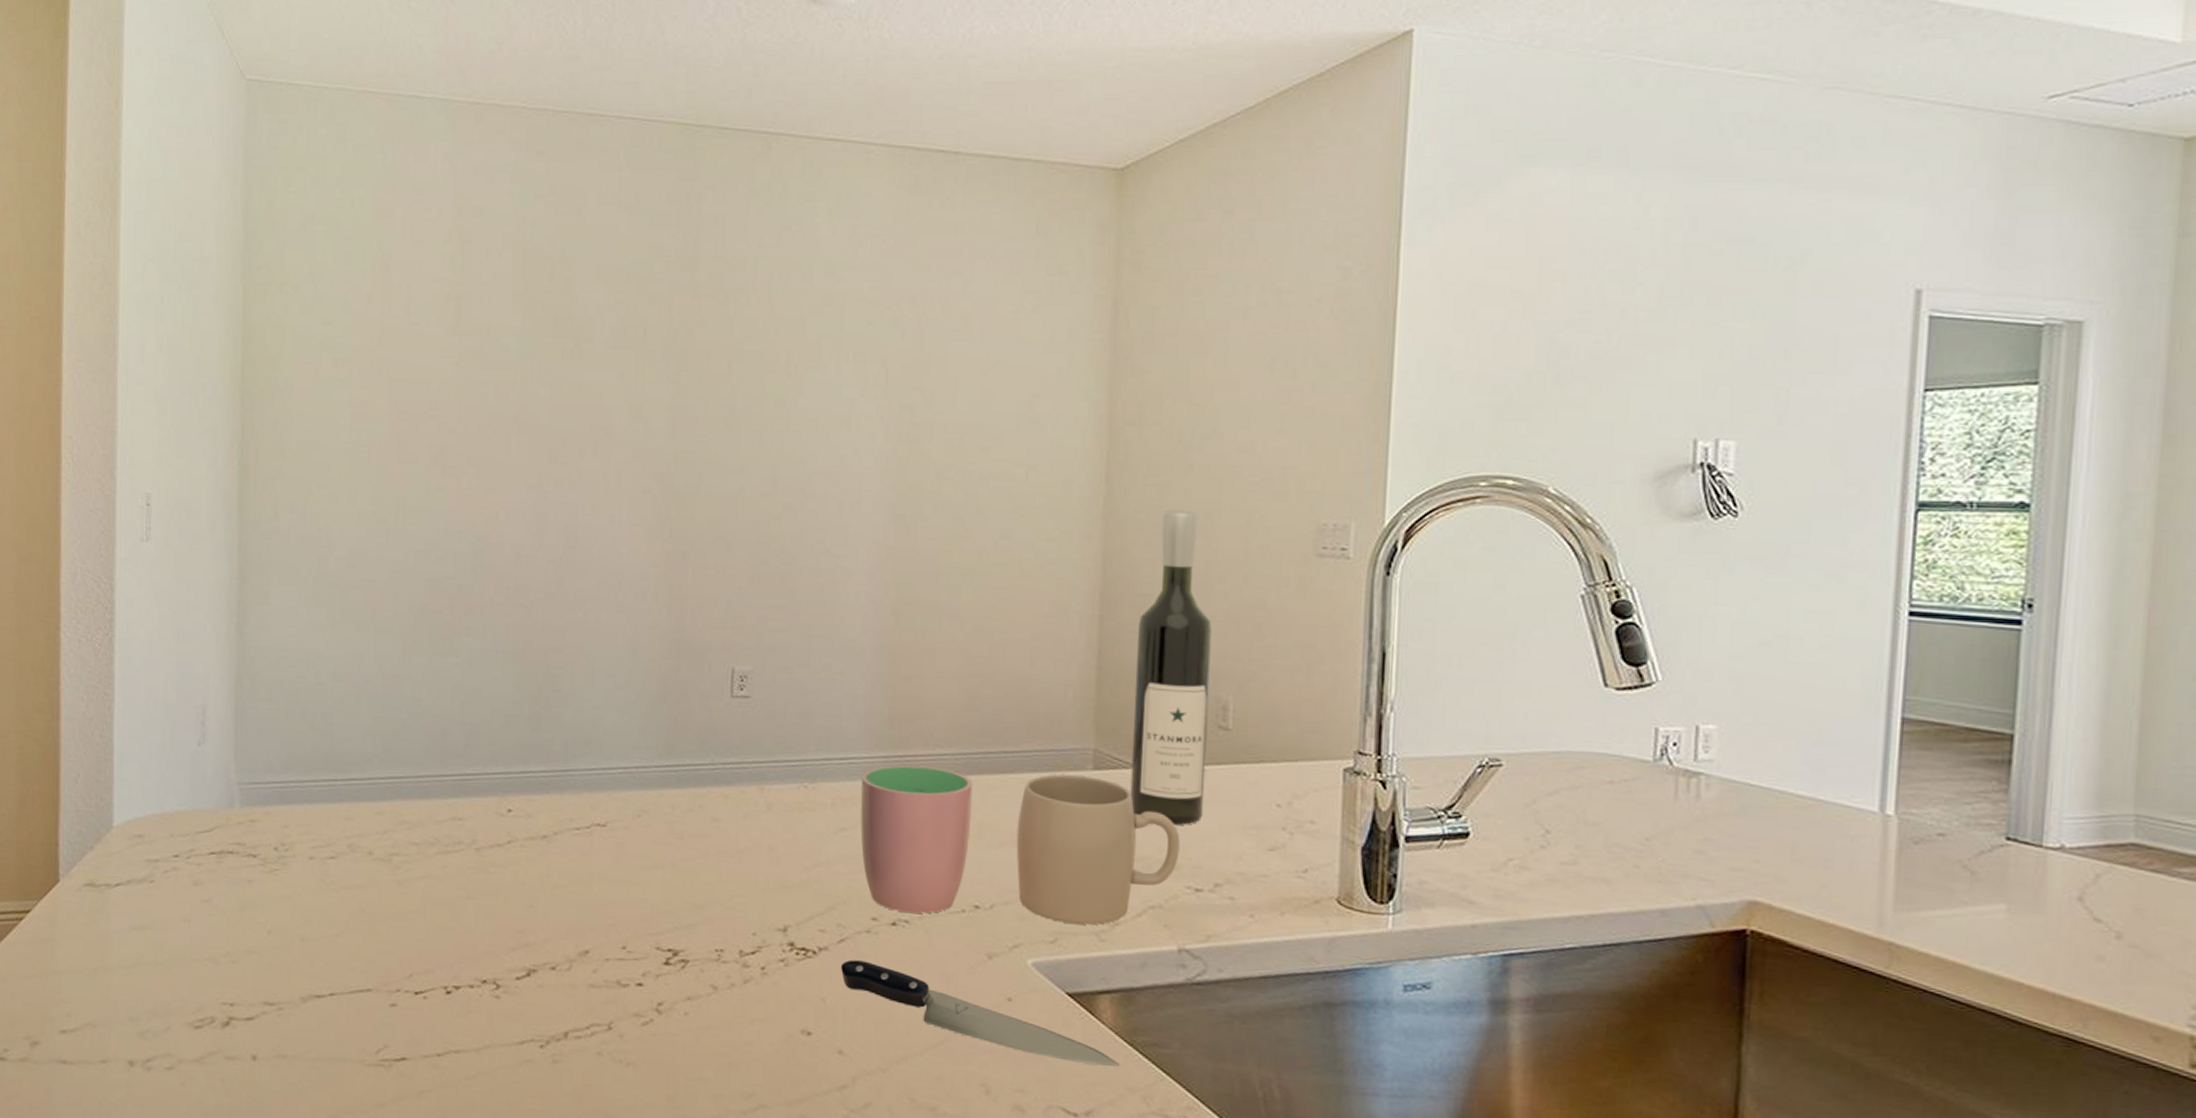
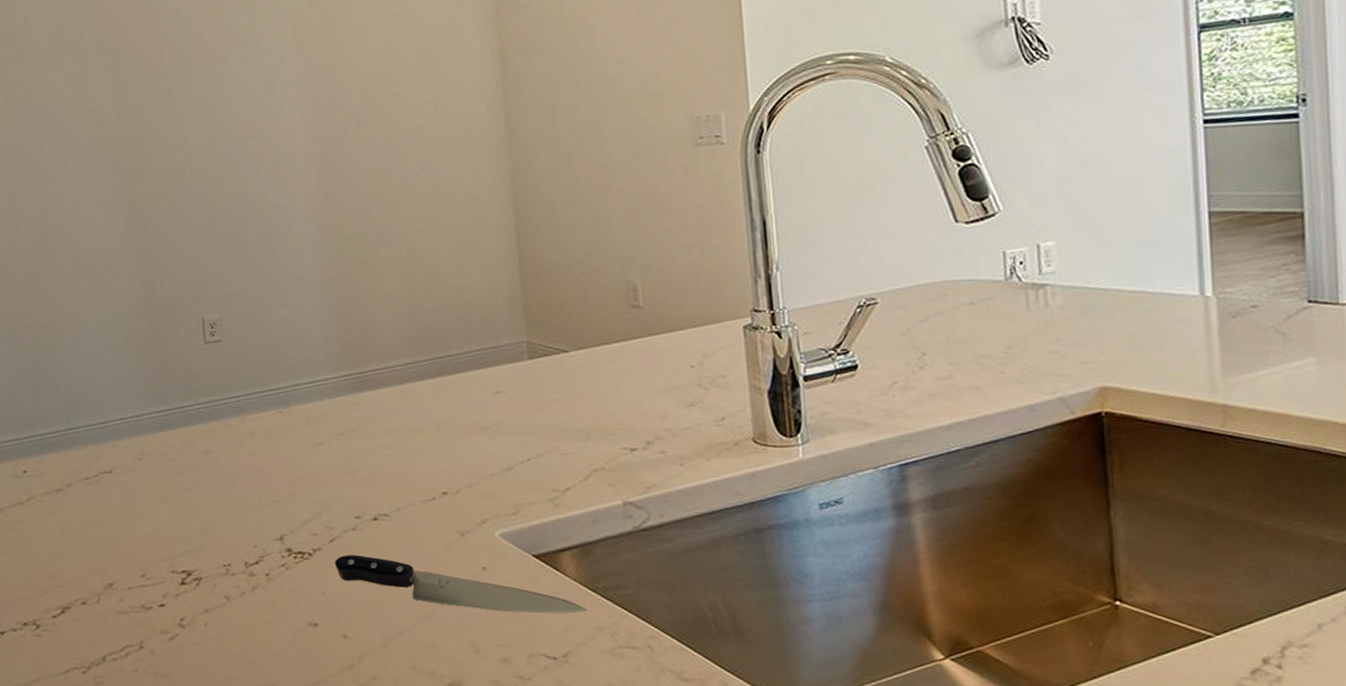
cup: present [860,765,973,914] -> none [328,377,431,507]
mug: present [1016,774,1180,925] -> none [469,366,613,495]
bottle: present [1130,509,1212,825] -> none [549,121,629,396]

